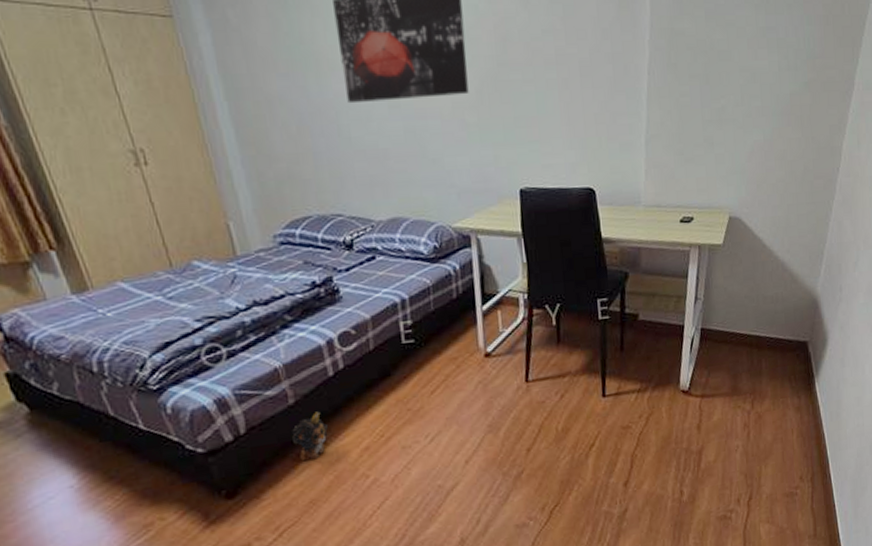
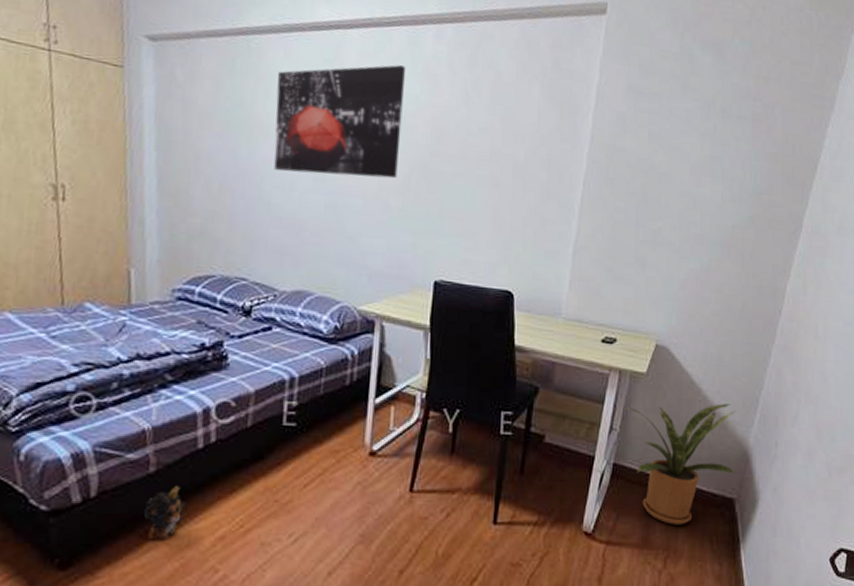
house plant: none [706,260,807,372] -> present [624,403,735,525]

